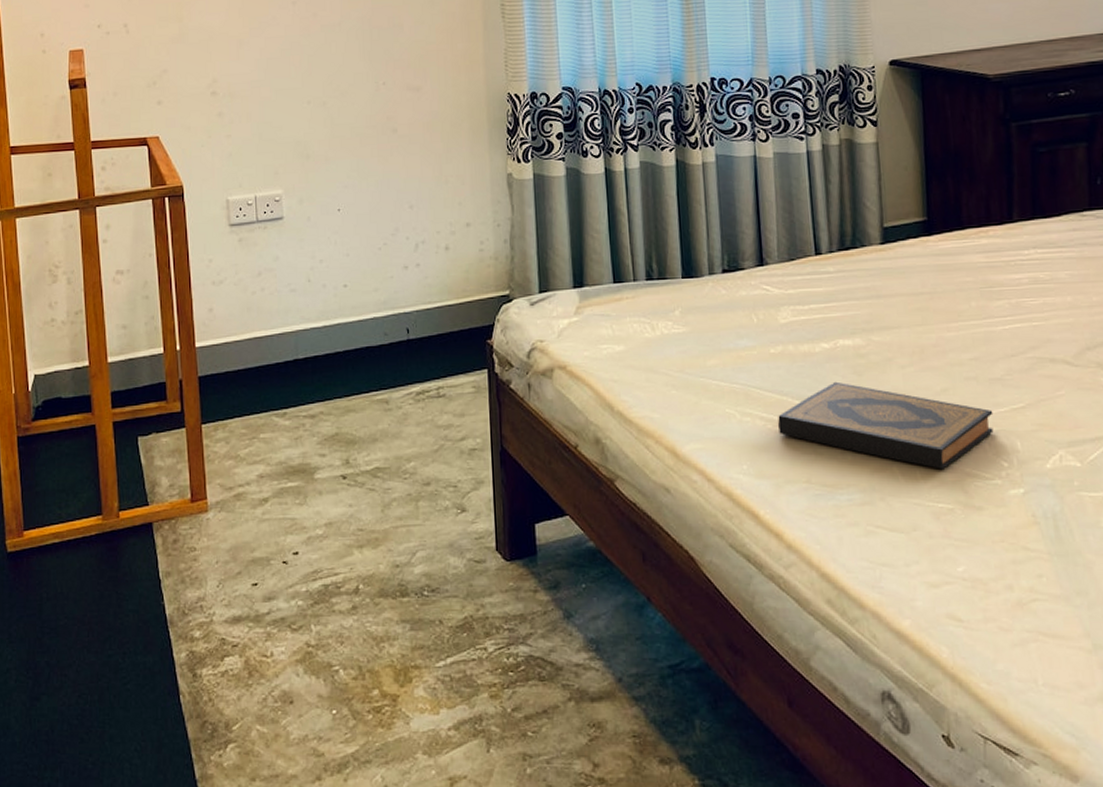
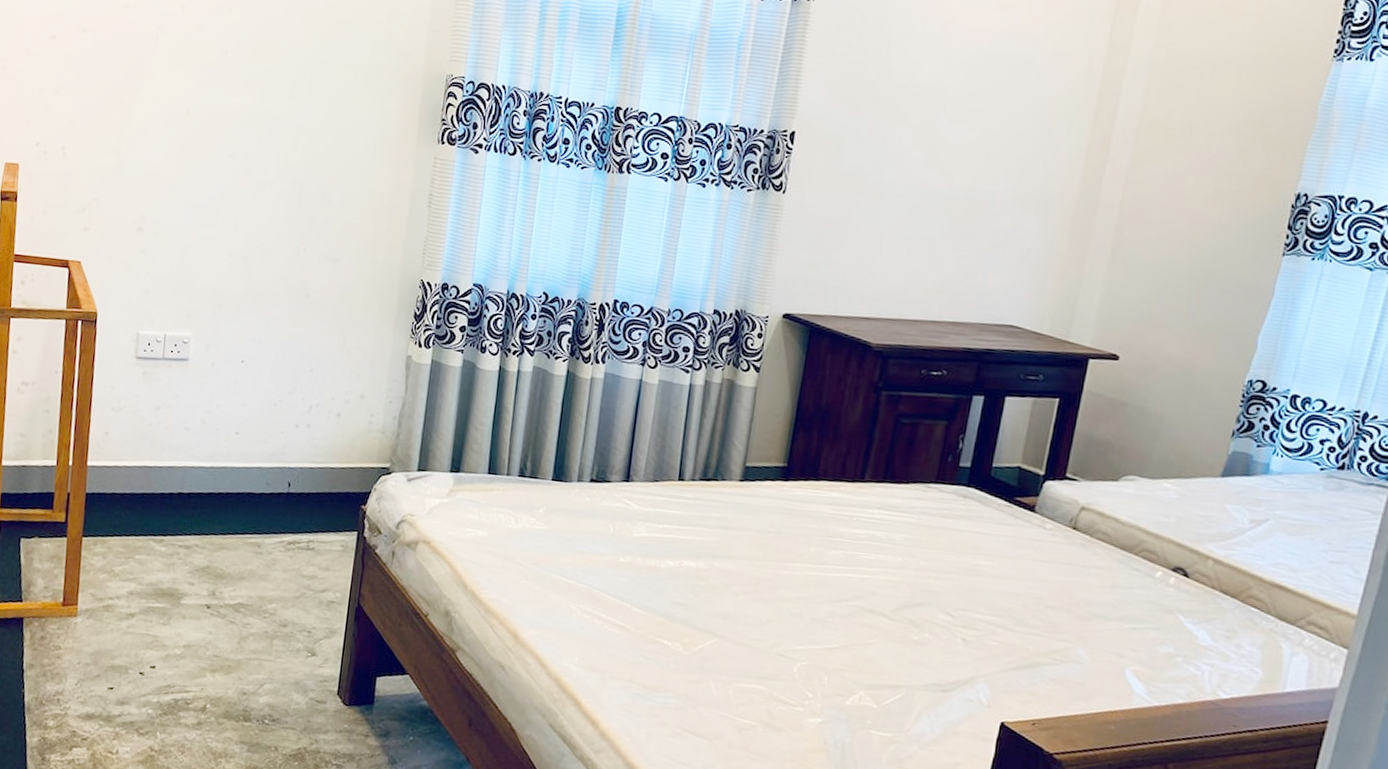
hardback book: present [778,381,994,469] -> none [613,597,809,690]

